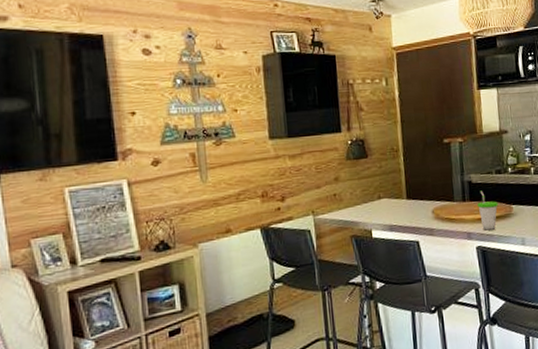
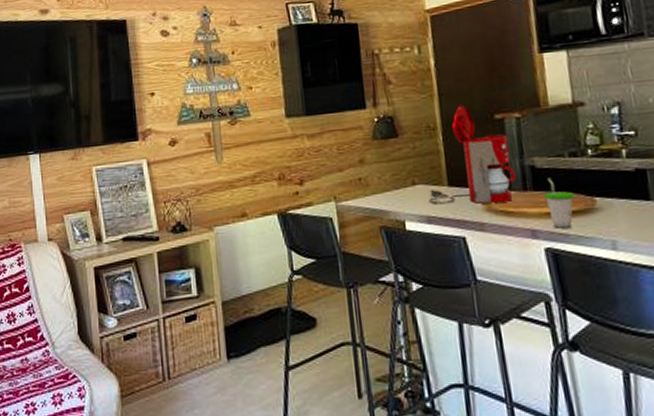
coffee maker: none [391,130,459,215] -> present [429,105,517,205]

